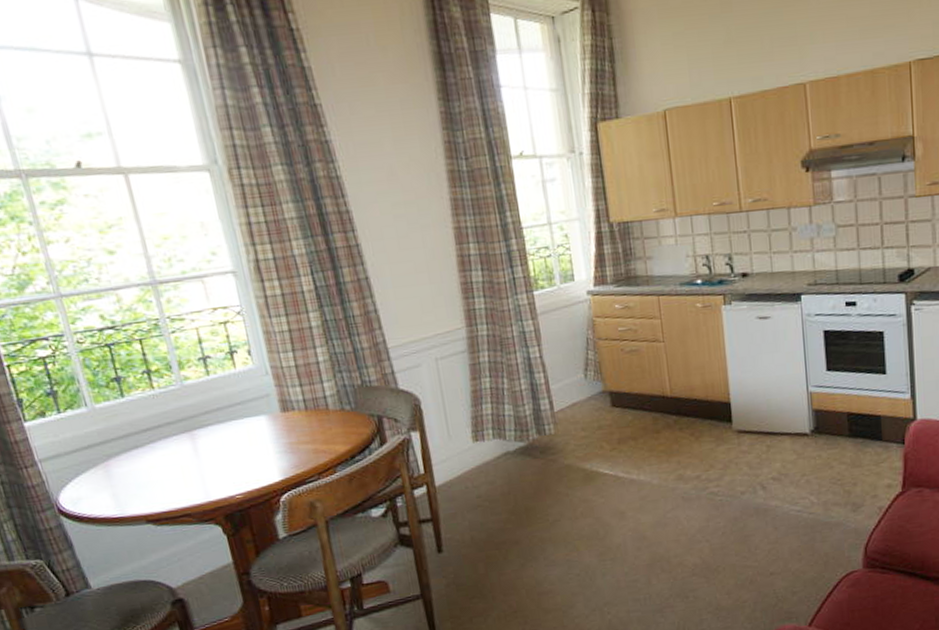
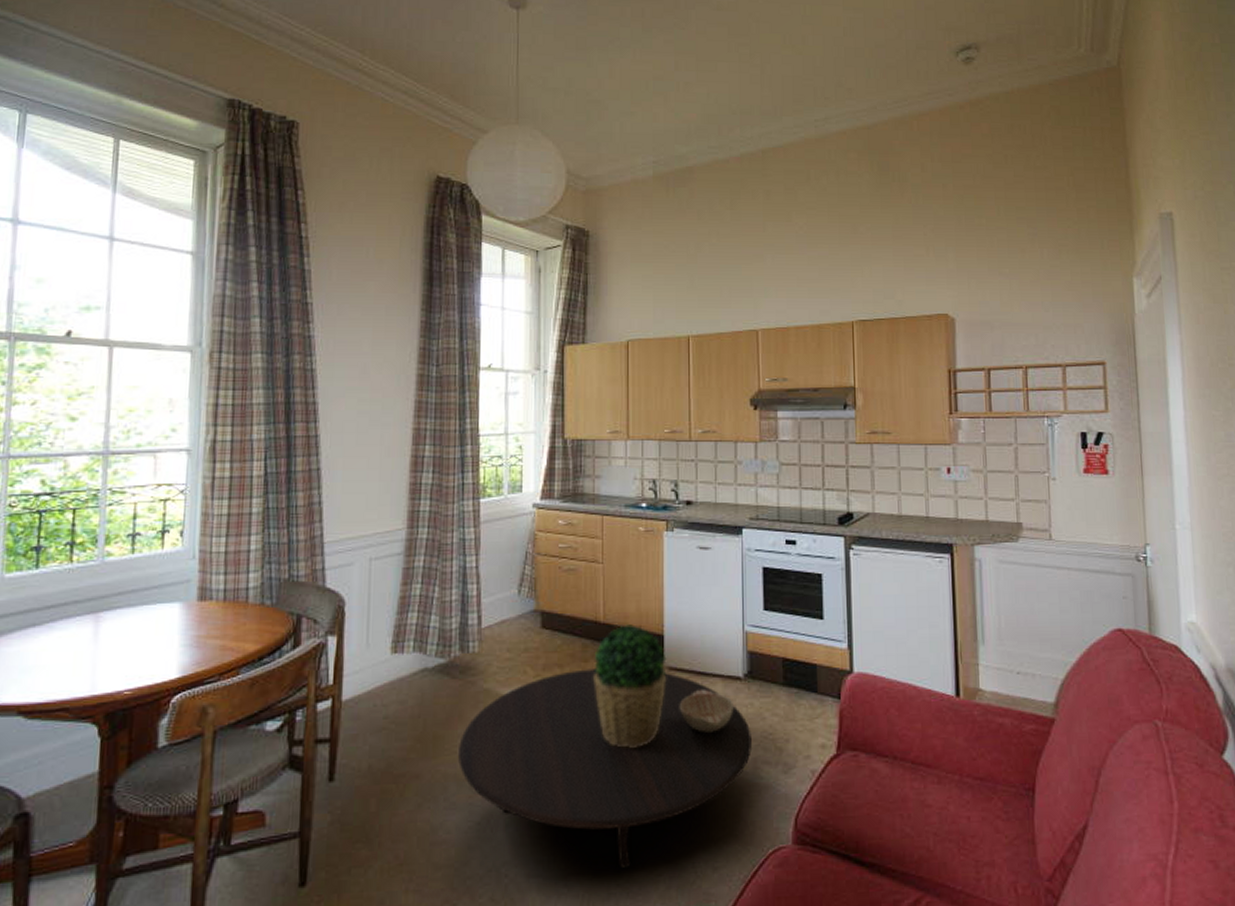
table: none [549,435,822,600] -> present [458,669,752,869]
potted plant: none [665,395,737,503] -> present [594,624,667,748]
decorative bowl: none [750,447,803,484] -> present [679,690,733,732]

